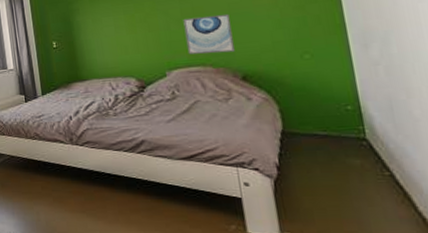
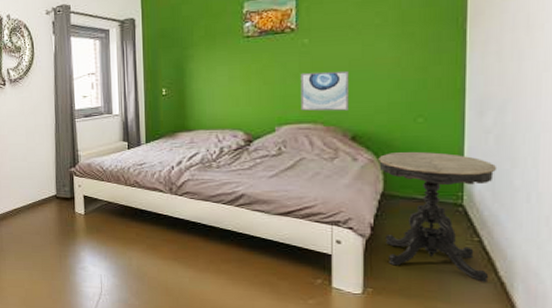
side table: none [272,87,409,220] -> present [379,151,498,283]

